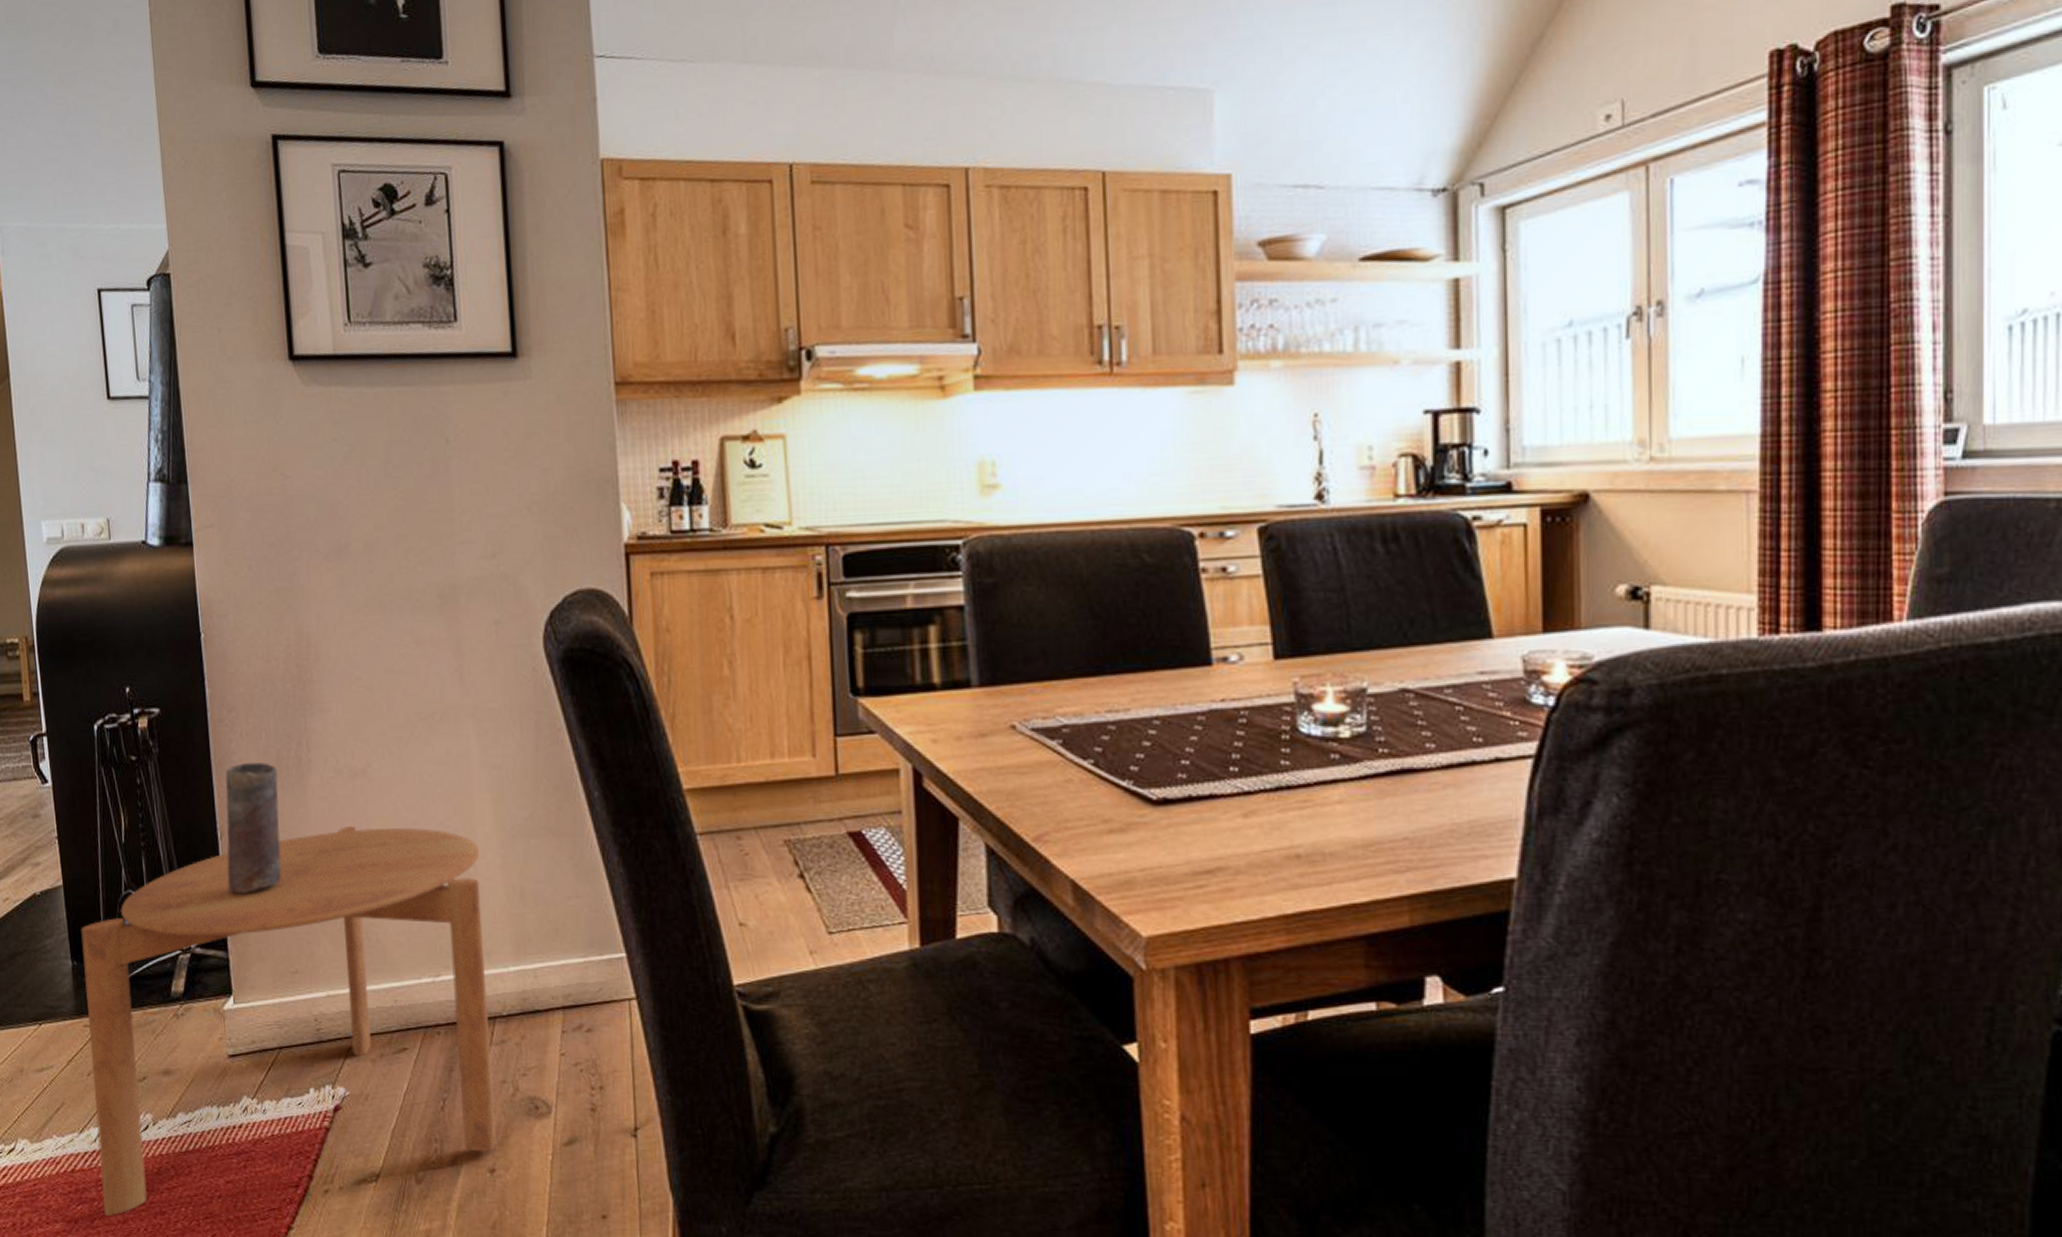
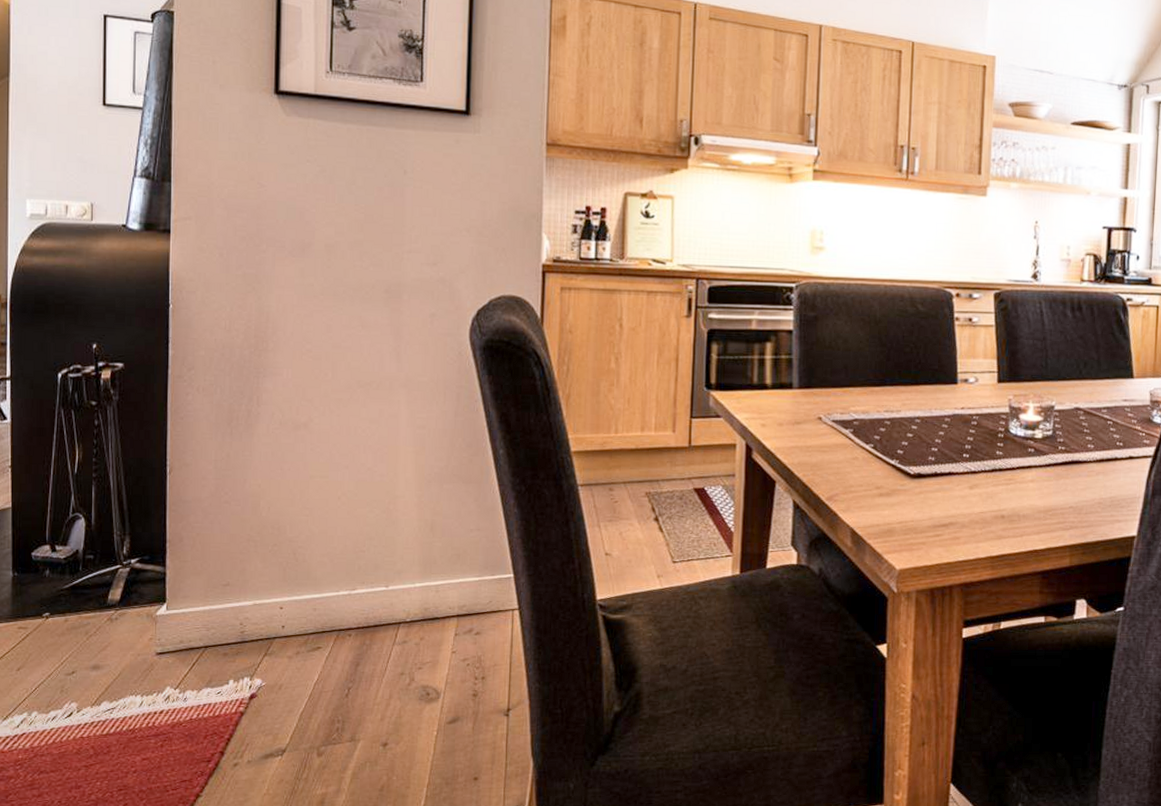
side table: present [81,826,497,1216] -> none [20,468,399,791]
candle: present [225,762,281,895] -> none [172,412,228,520]

